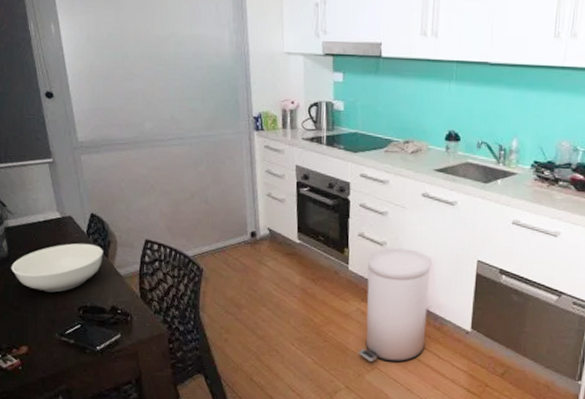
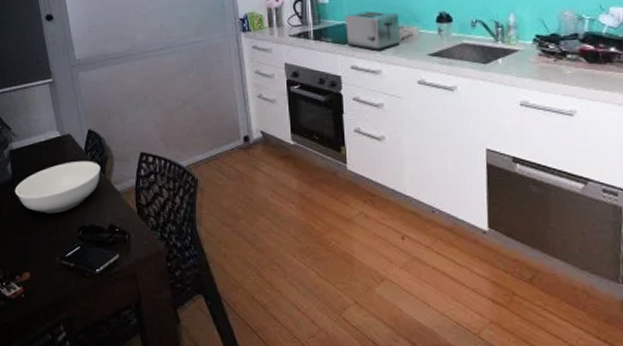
toaster: none [358,122,411,163] -> present [345,10,401,52]
pedal bin: present [359,248,432,363] -> none [366,142,438,273]

